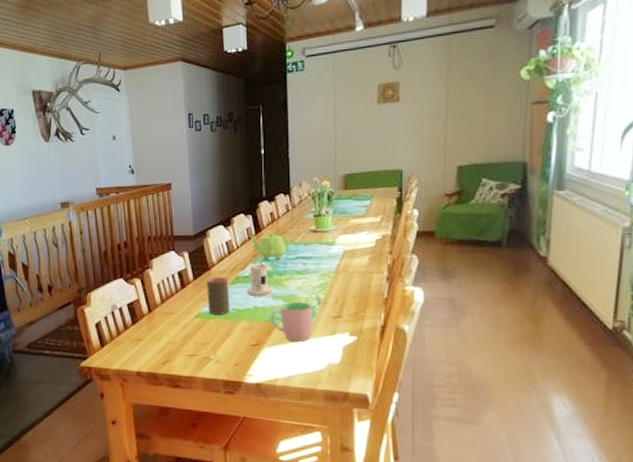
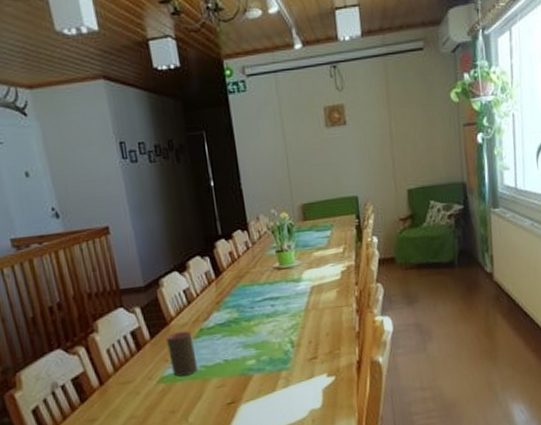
candle: present [247,262,272,296] -> none [214,309,242,349]
teapot: present [249,232,291,261] -> none [209,274,257,307]
cup: present [270,301,313,341] -> none [243,347,289,393]

